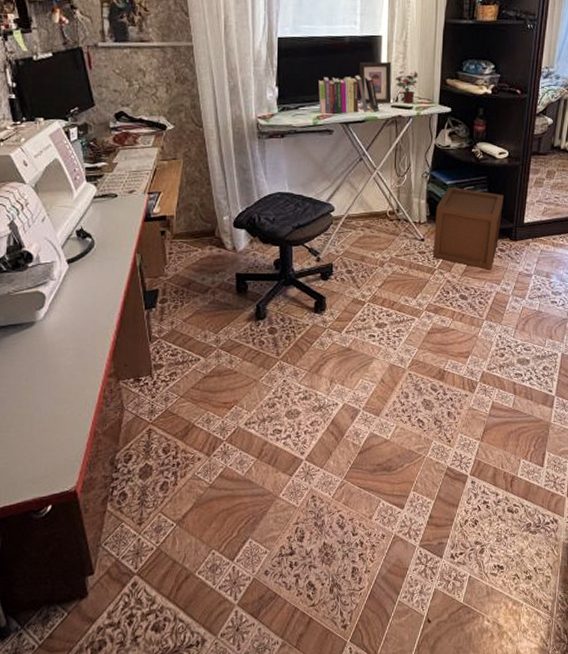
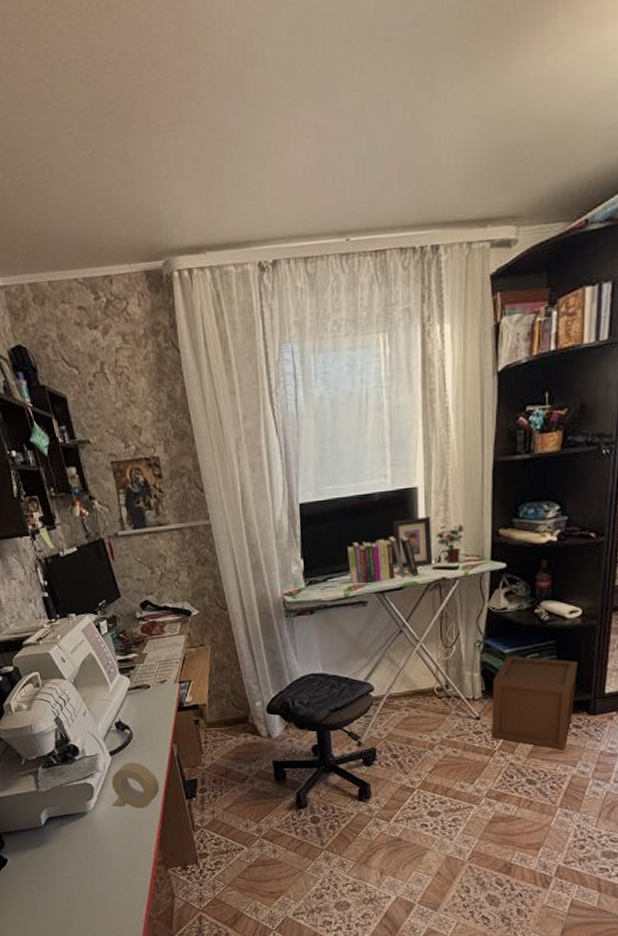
adhesive tape: none [64,271,118,318] -> present [111,762,160,808]

